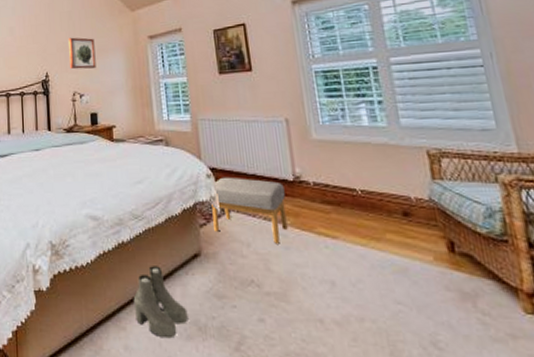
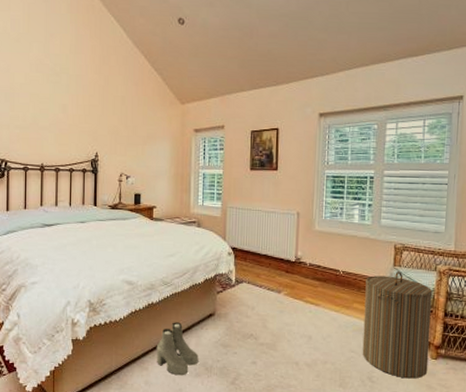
wall art: present [67,37,96,69] -> none [118,122,144,153]
footstool: present [212,177,288,244] -> none [228,255,287,308]
laundry hamper: none [396,186,525,345] -> present [362,271,433,379]

